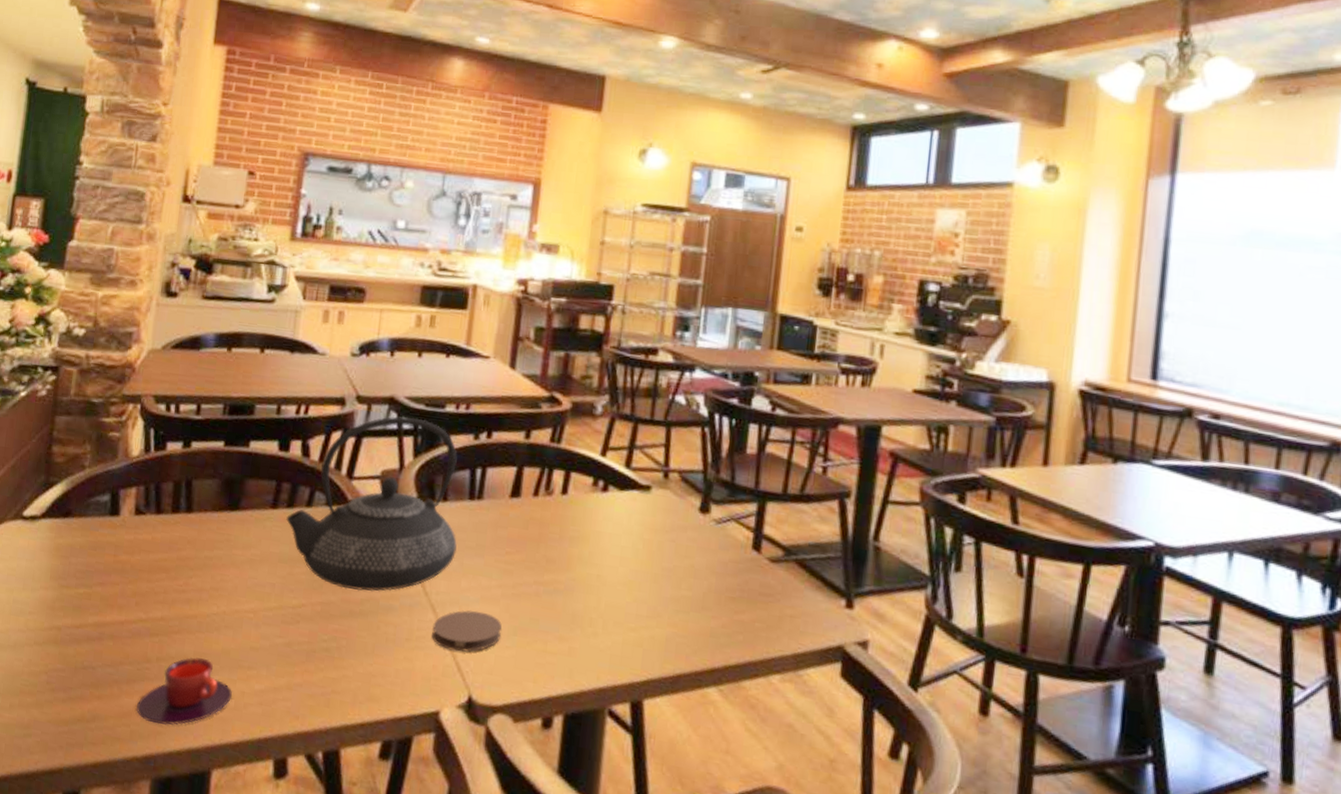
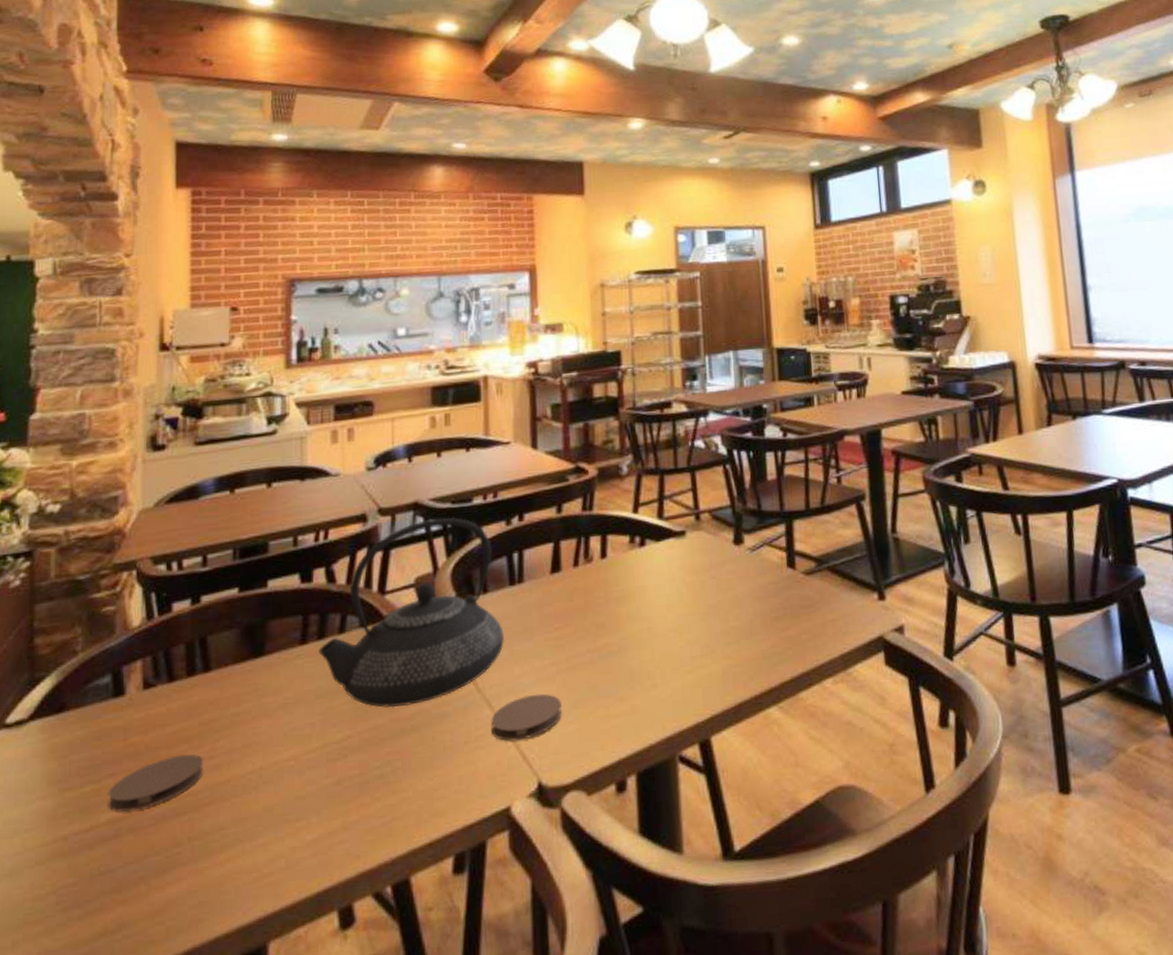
coaster: none [95,581,177,621] -> present [108,754,204,812]
teacup: present [137,657,232,725] -> none [171,824,281,912]

